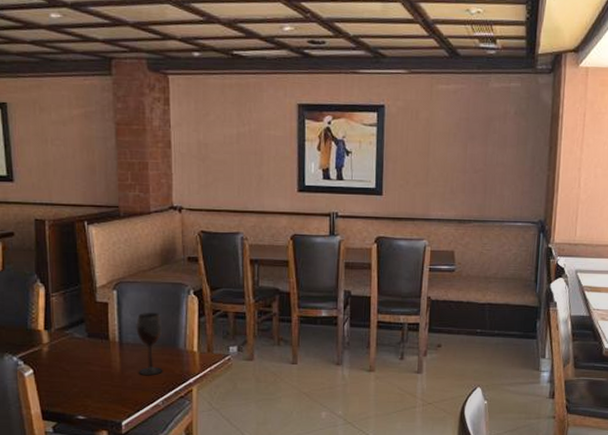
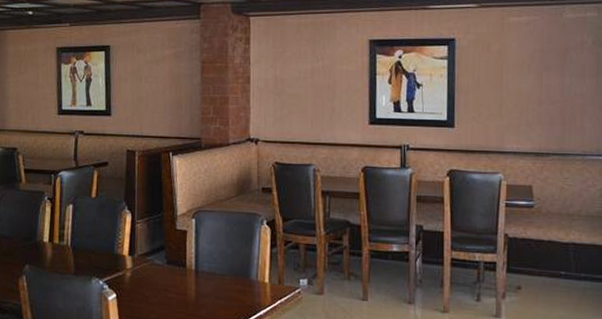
wine glass: present [136,312,163,376] -> none [211,241,237,306]

